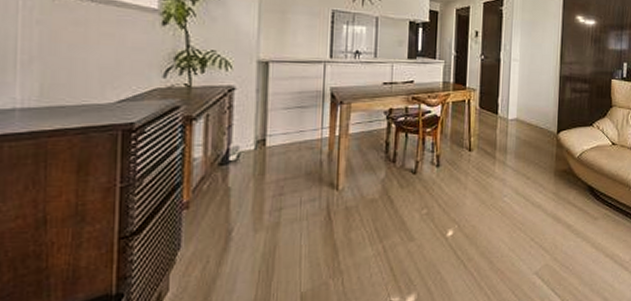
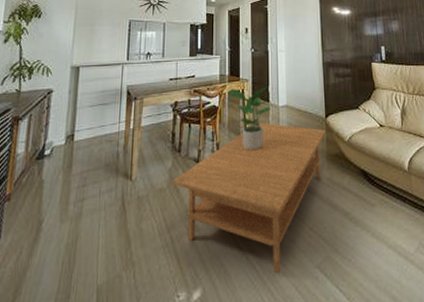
coffee table: none [385,135,556,280] -> present [171,122,326,274]
potted plant: none [451,97,499,164] -> present [228,86,270,151]

